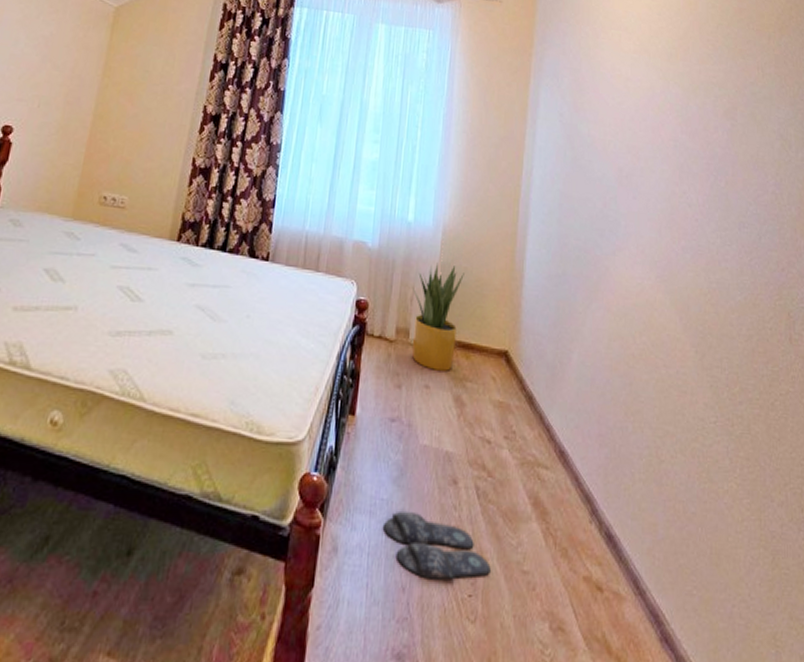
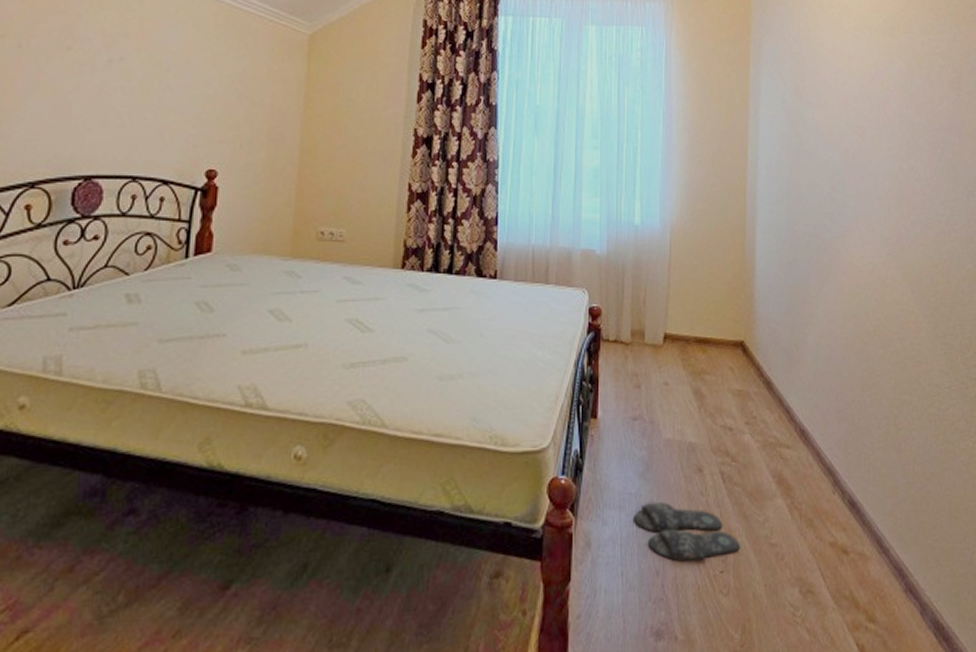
planter: present [412,262,464,371] -> none [643,262,695,367]

